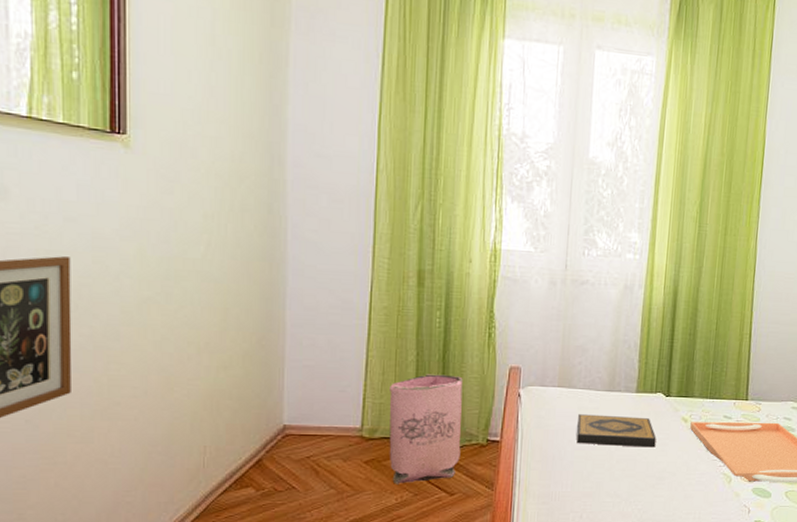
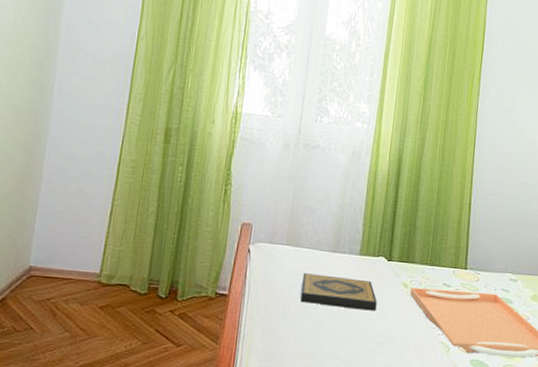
bag: present [389,374,463,484] -> none [123,225,198,332]

